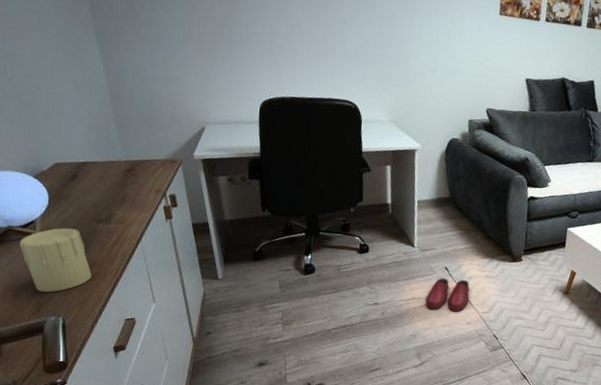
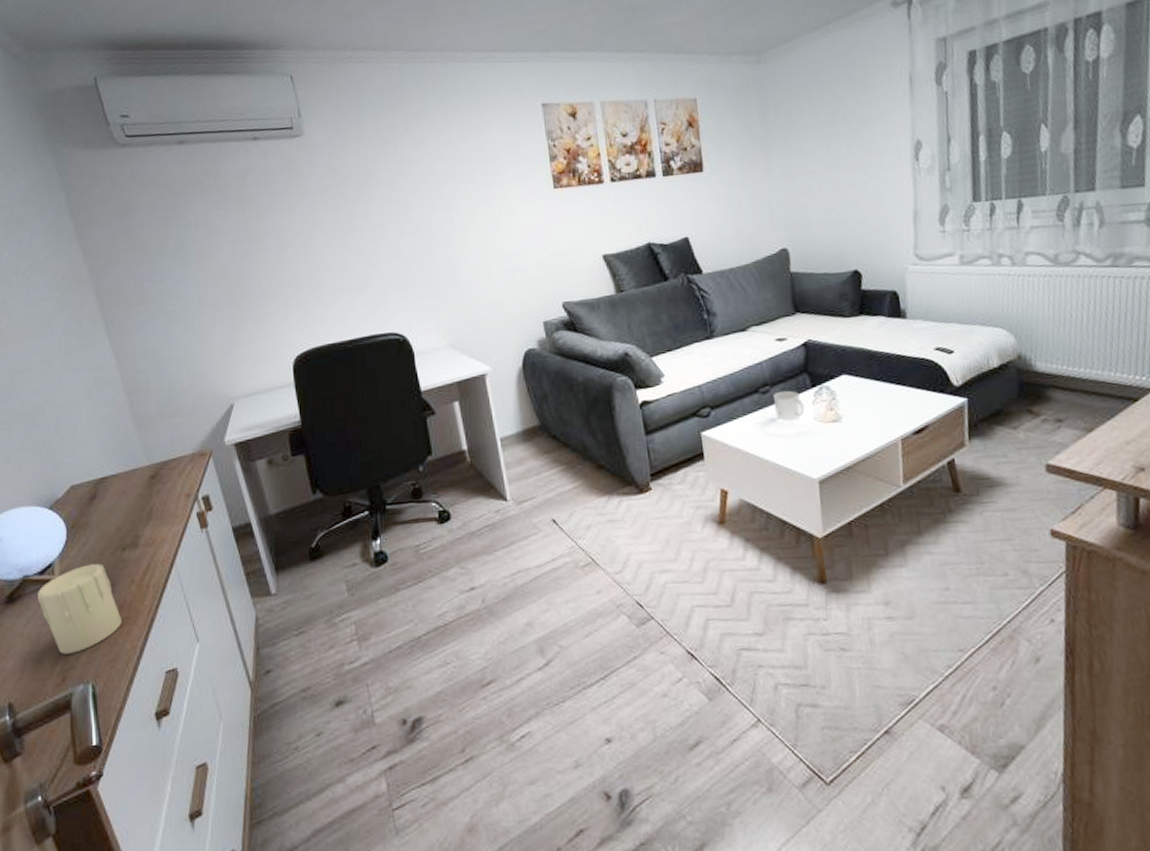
slippers: present [425,278,470,312] -> none [535,531,593,583]

